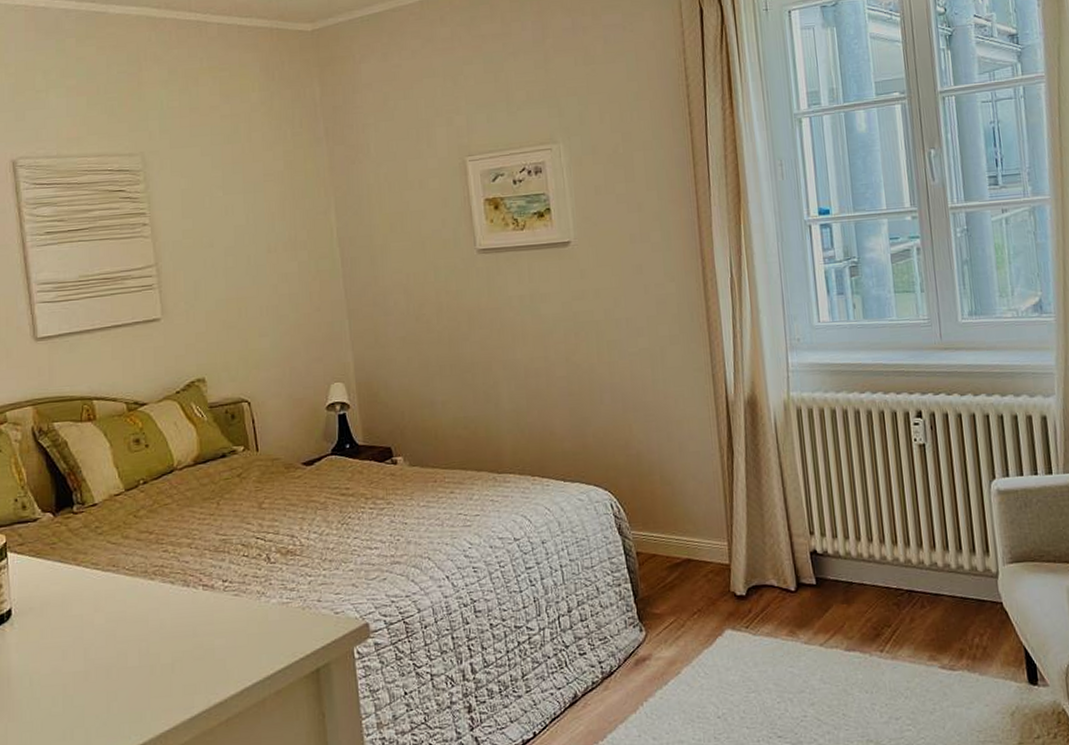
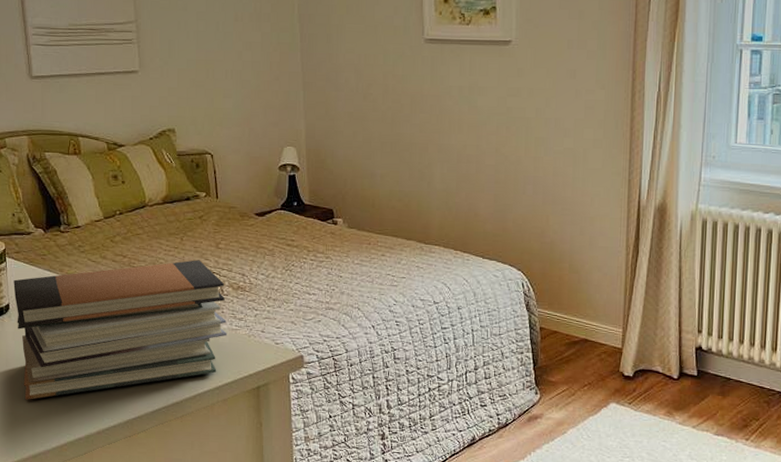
book stack: none [16,525,278,726] -> present [13,260,228,400]

